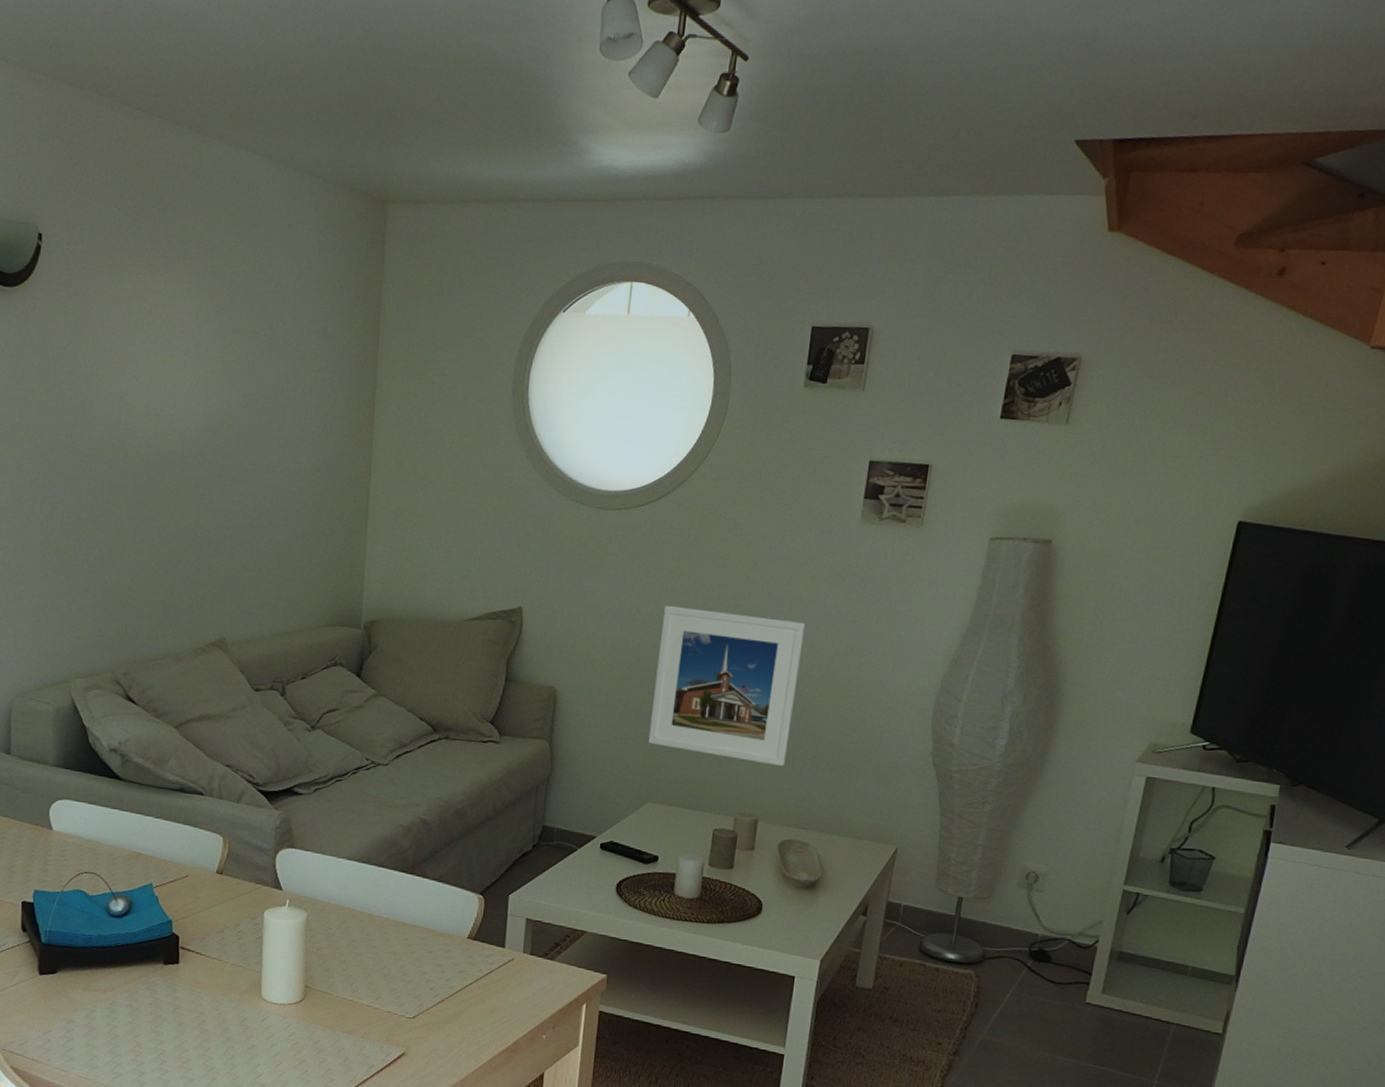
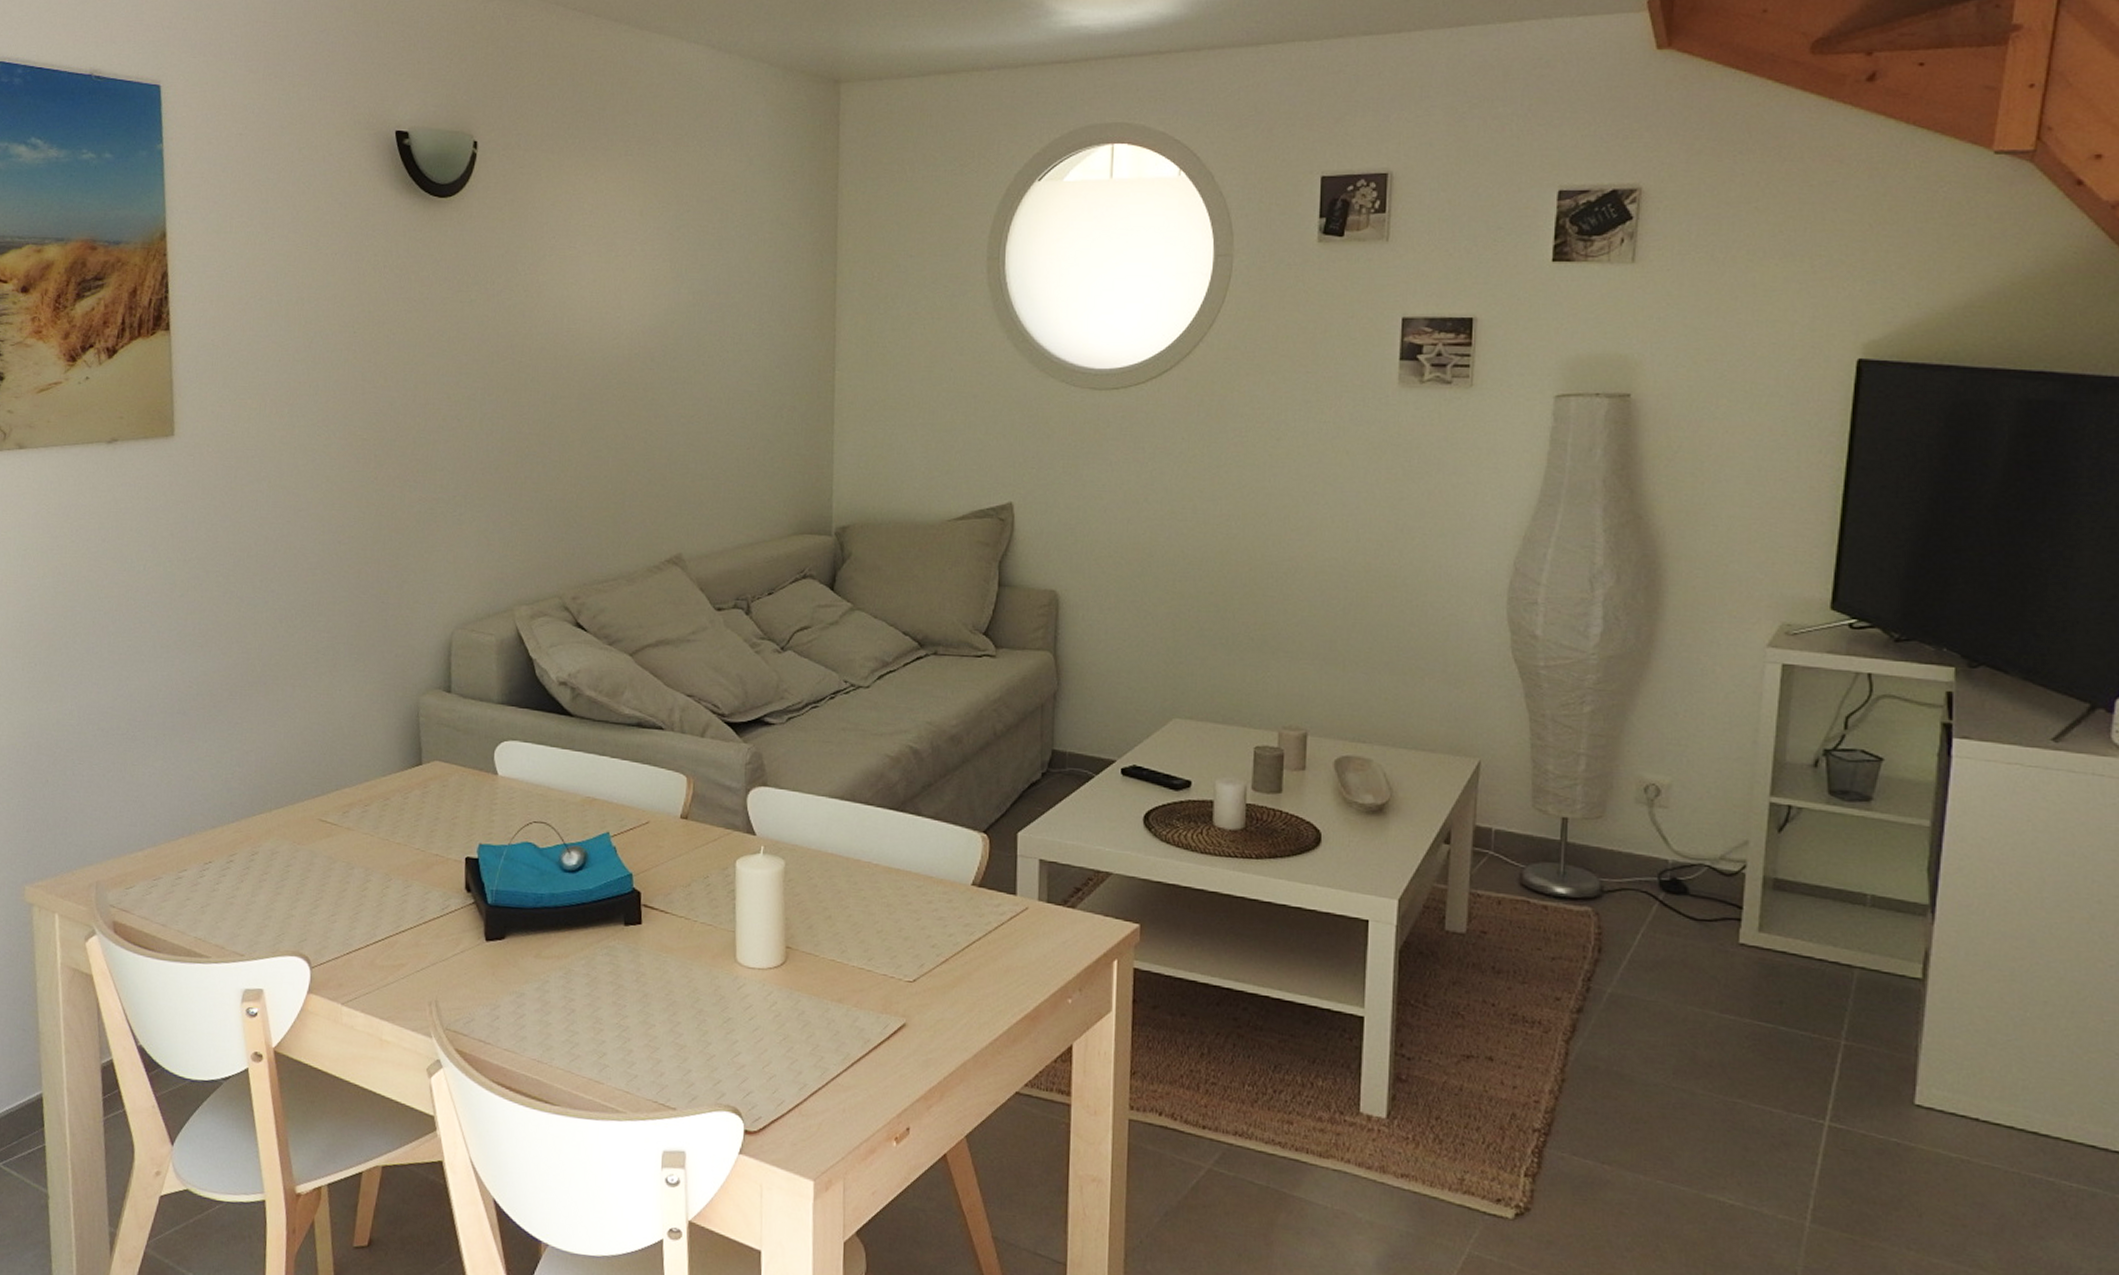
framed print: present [648,605,806,766] -> none [1169,491,1344,670]

